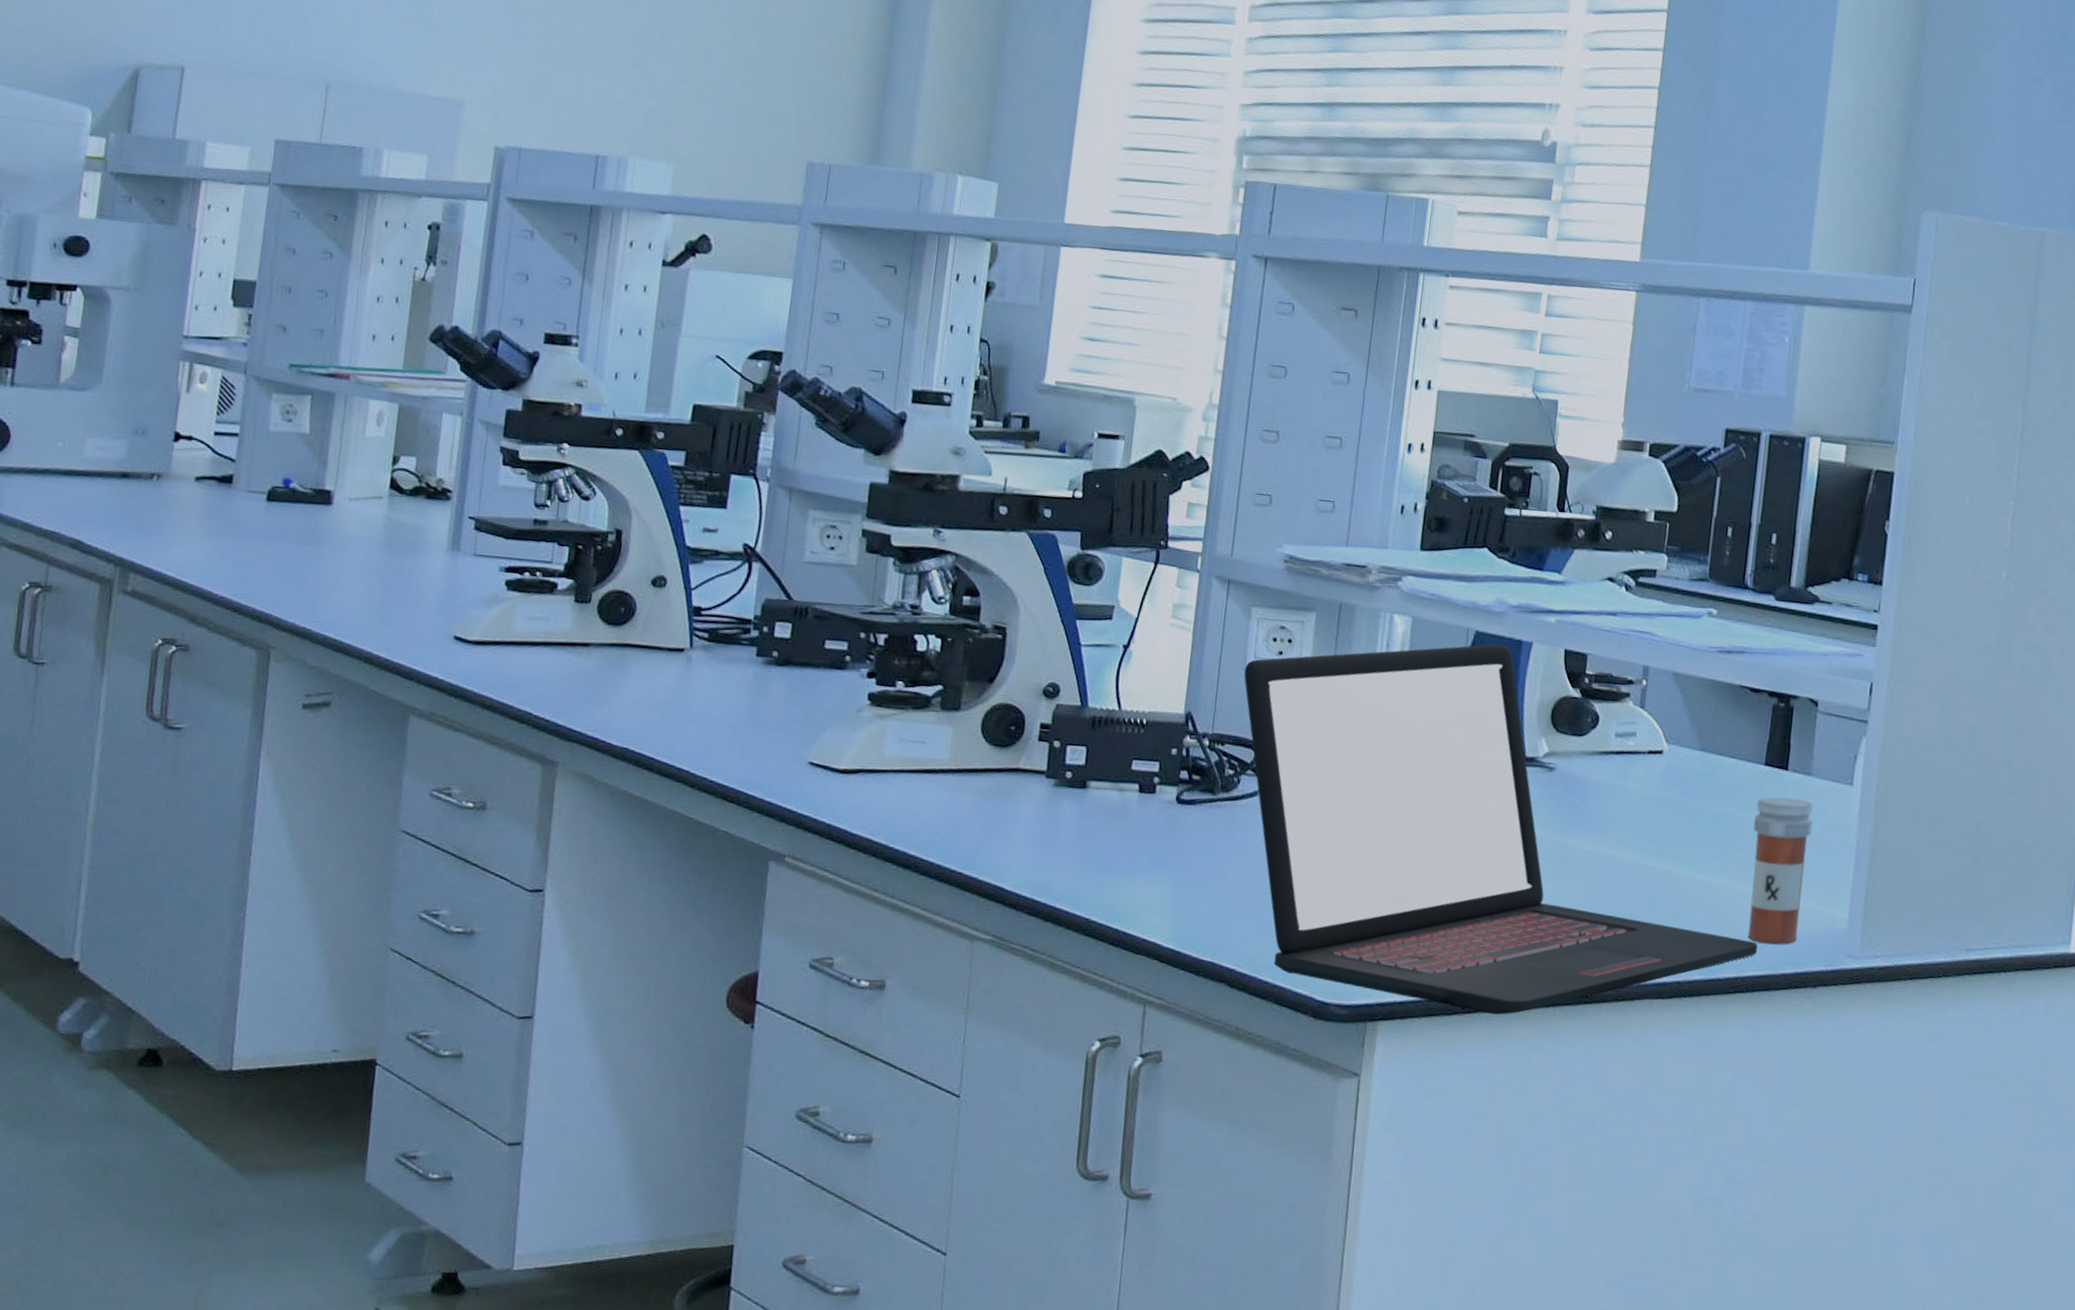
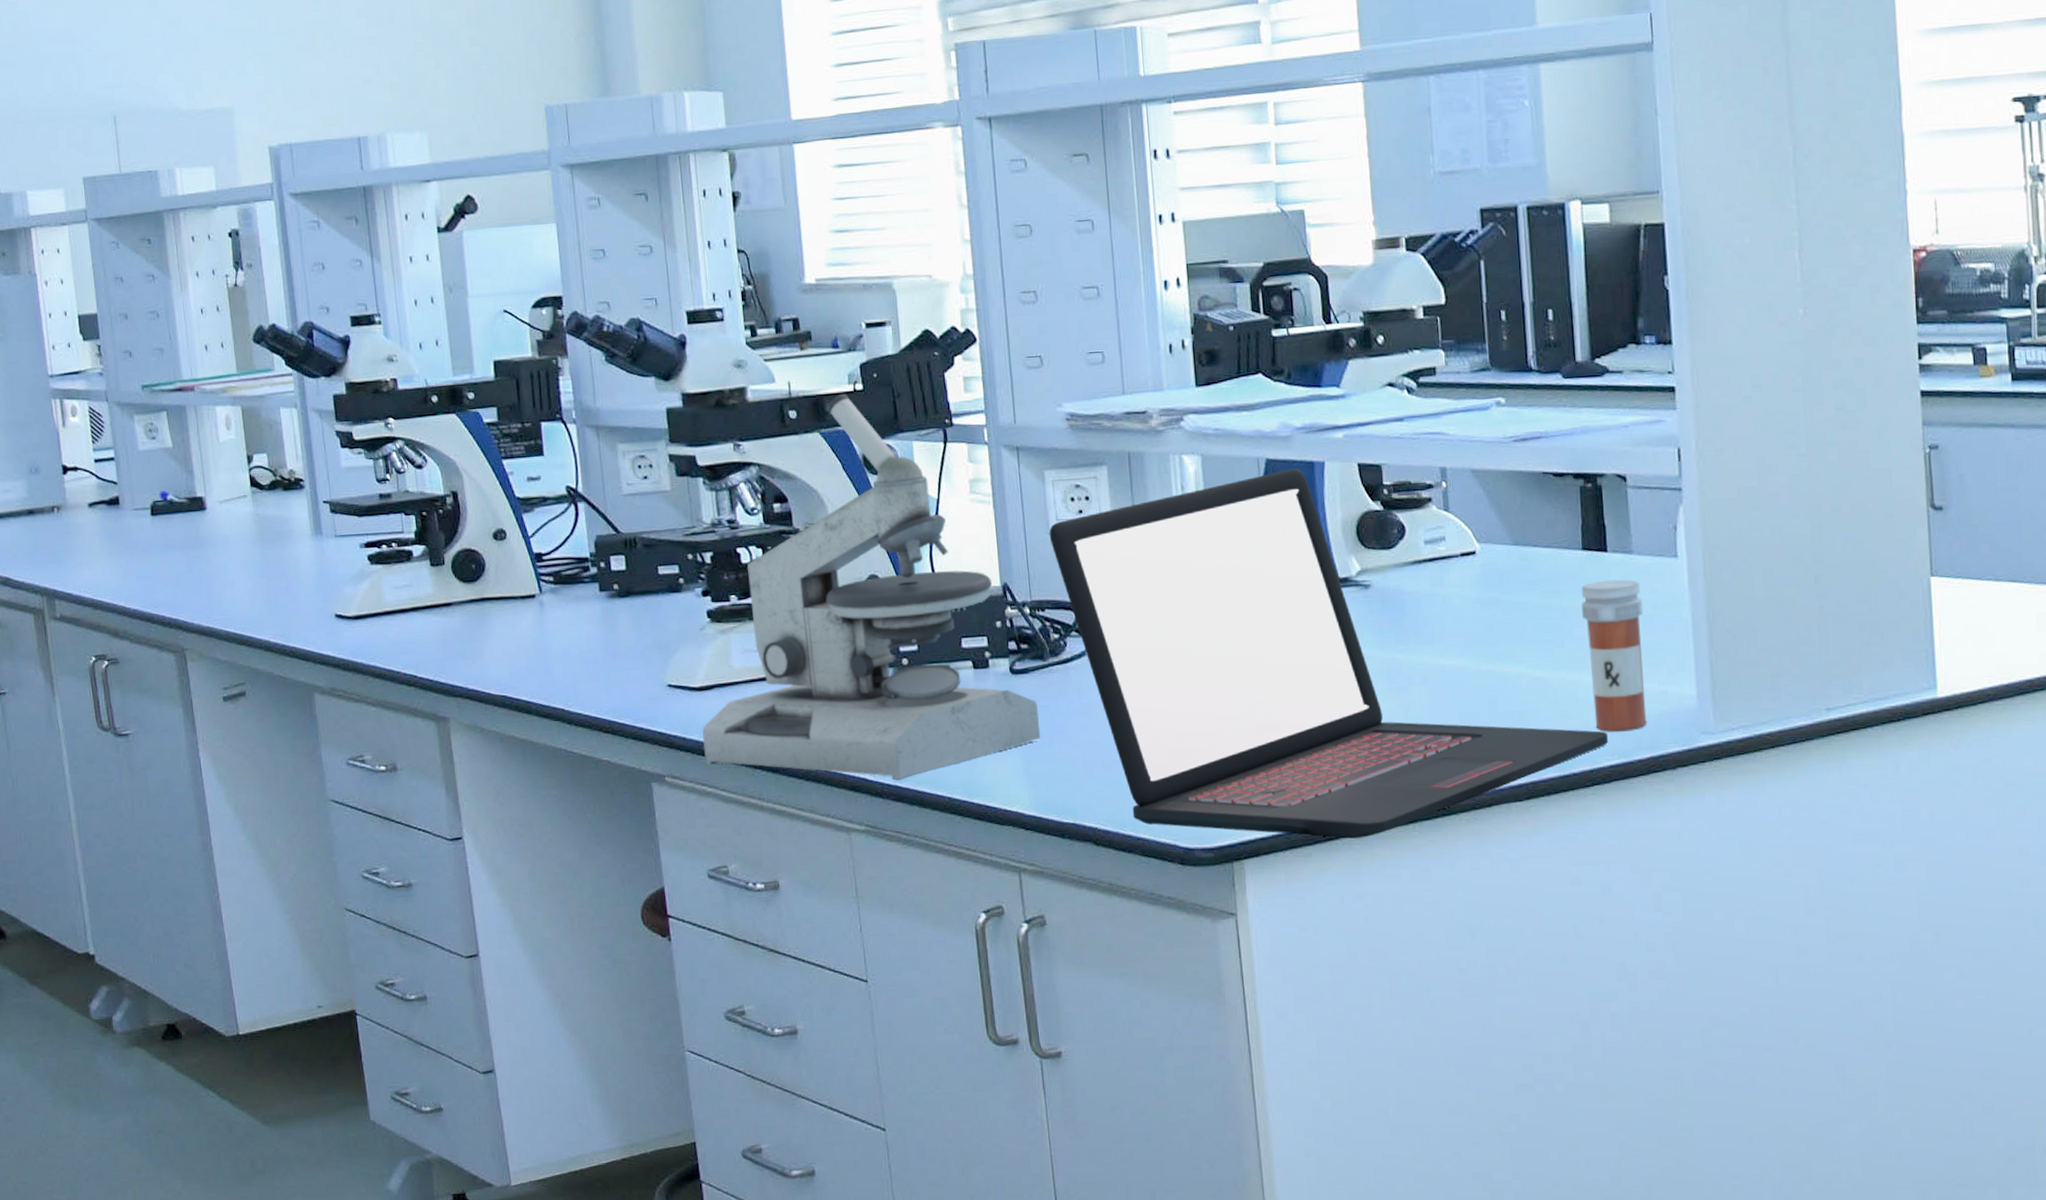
microscope: none [832,498,1198,893] -> present [702,394,1041,780]

